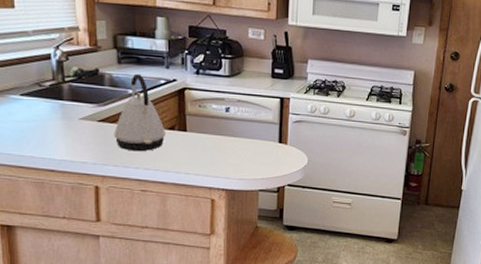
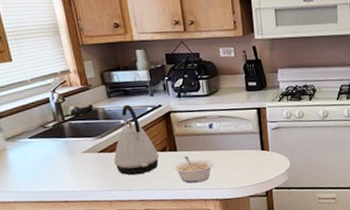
legume: none [180,138,225,169] -> present [174,156,214,184]

